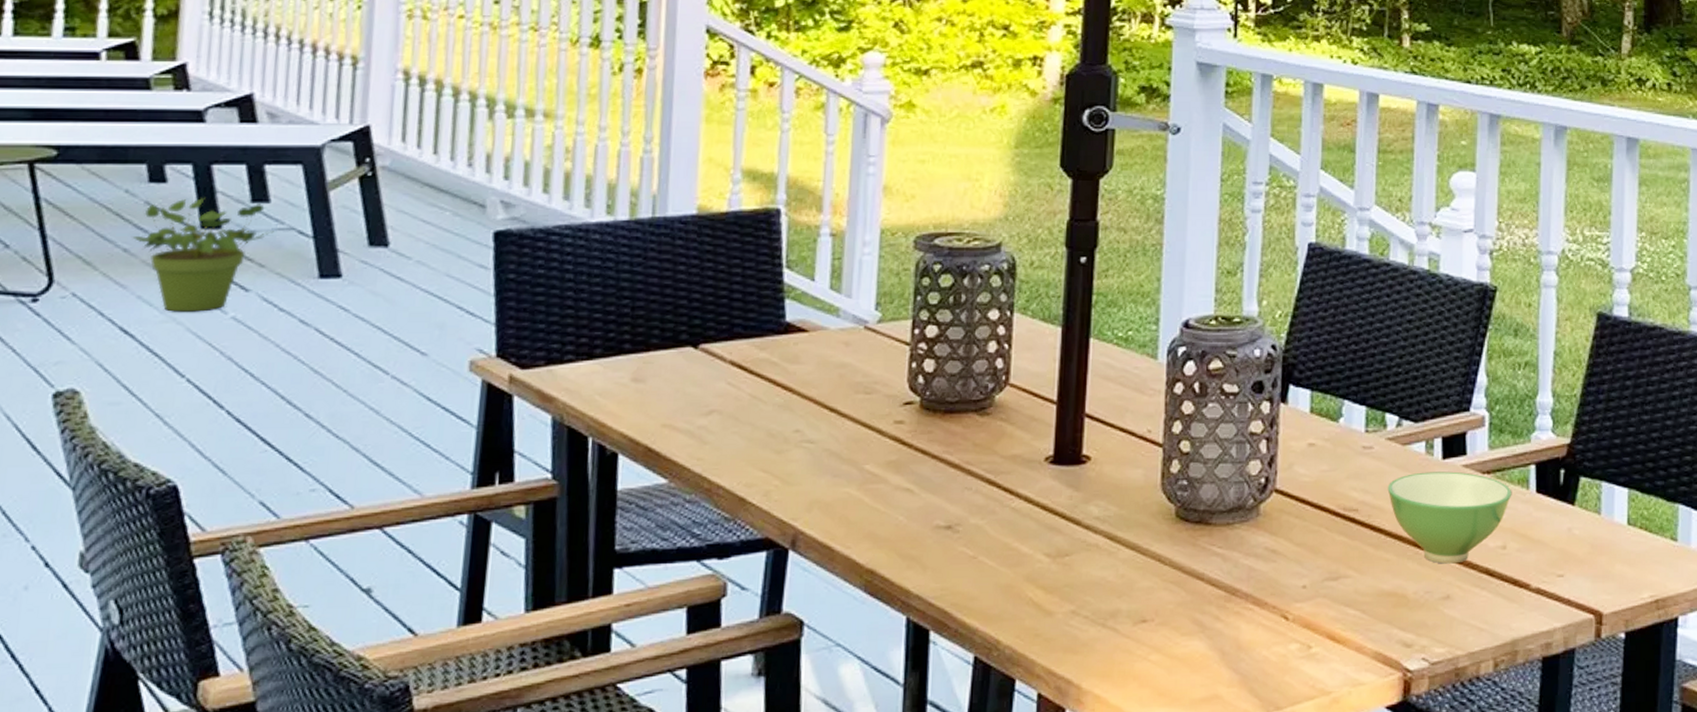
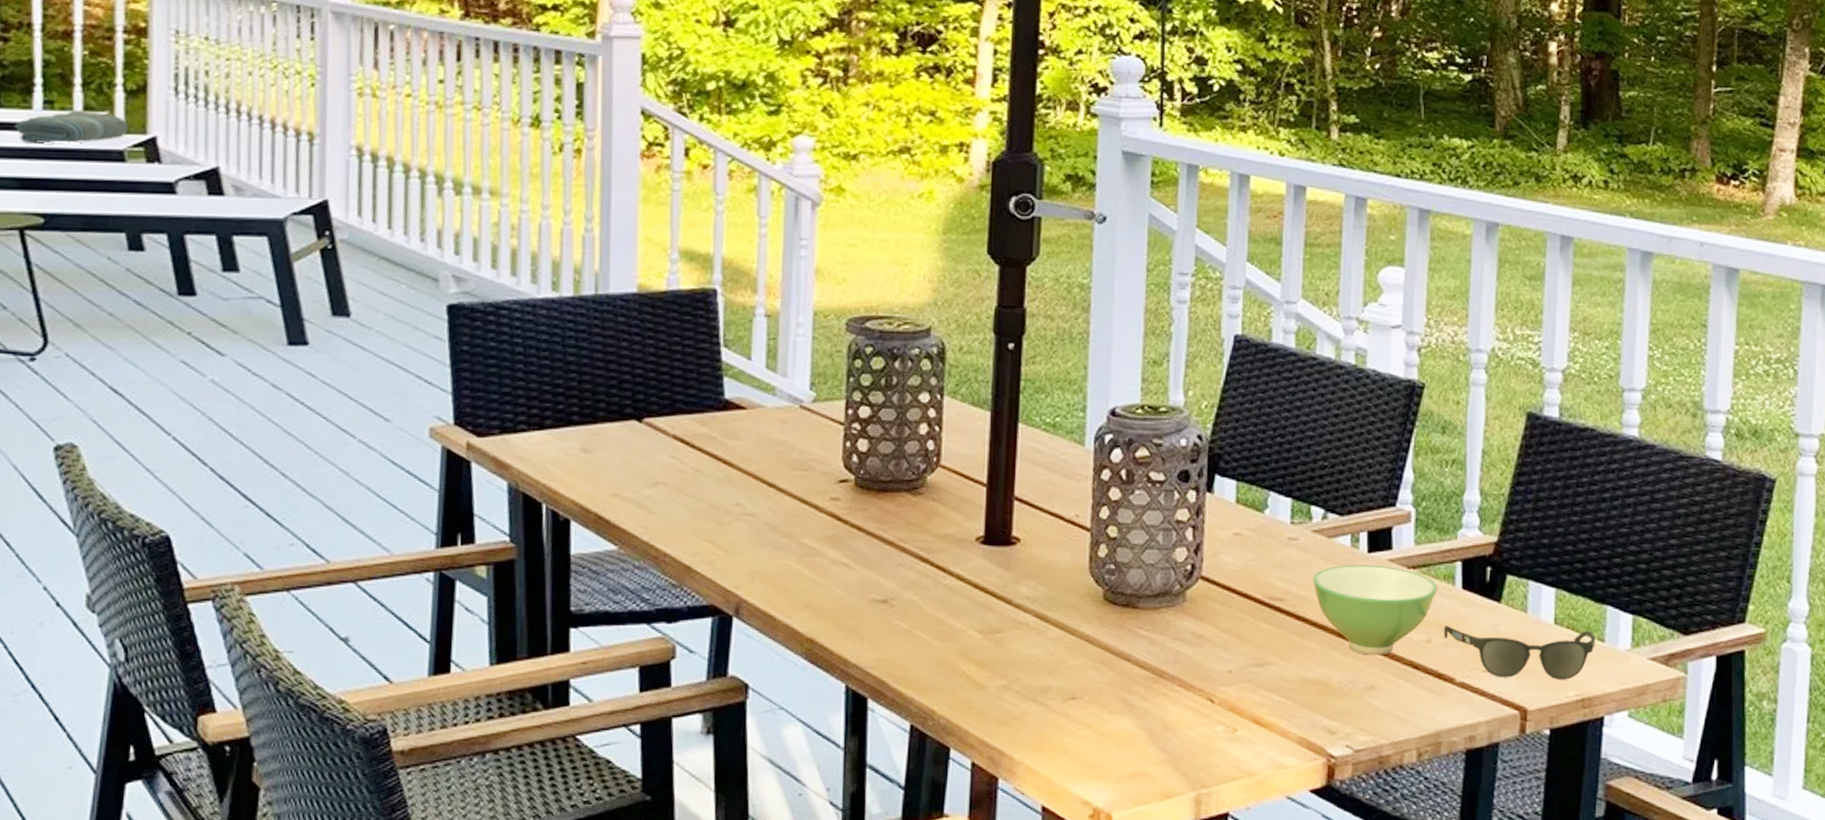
towel: none [31,38,157,73] -> present [15,111,129,144]
potted plant: present [132,198,274,312] -> none [116,266,245,374]
sunglasses: none [1519,530,1668,582] -> present [1444,625,1595,680]

